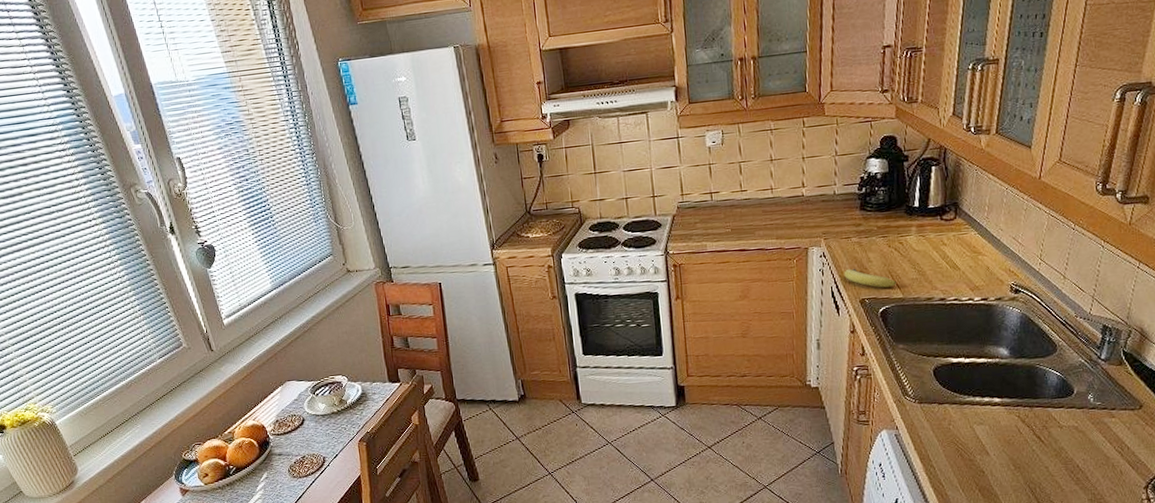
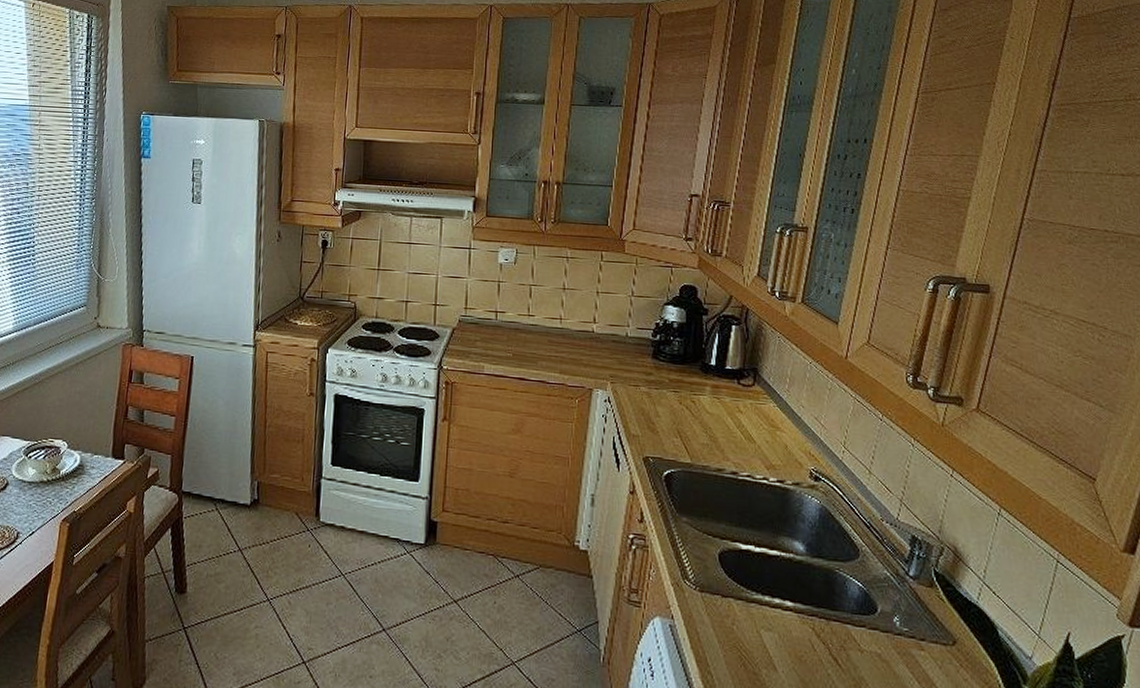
fruit: present [844,268,896,288] -> none [629,420,685,449]

